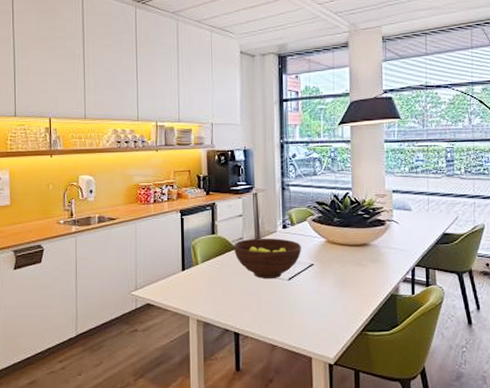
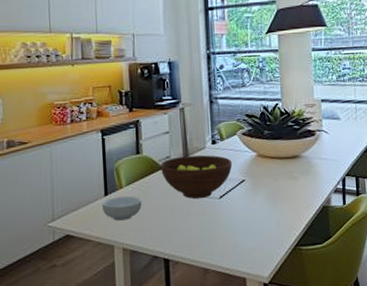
cereal bowl: none [179,272,216,294] -> present [101,196,142,221]

